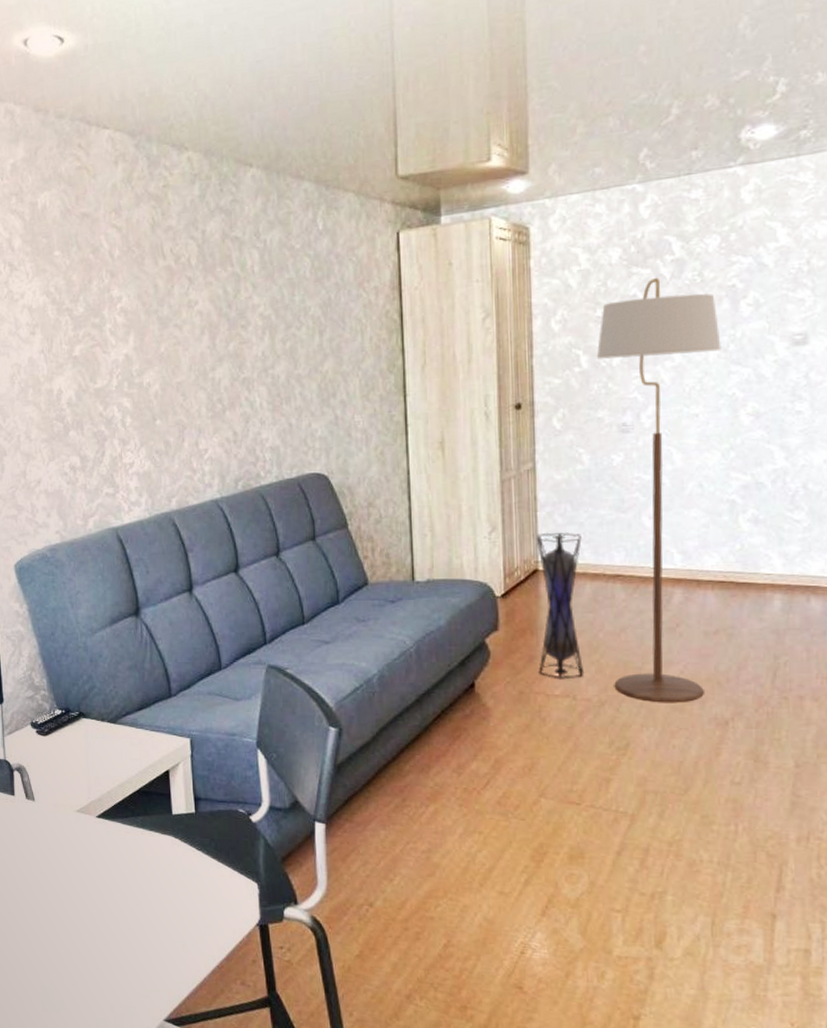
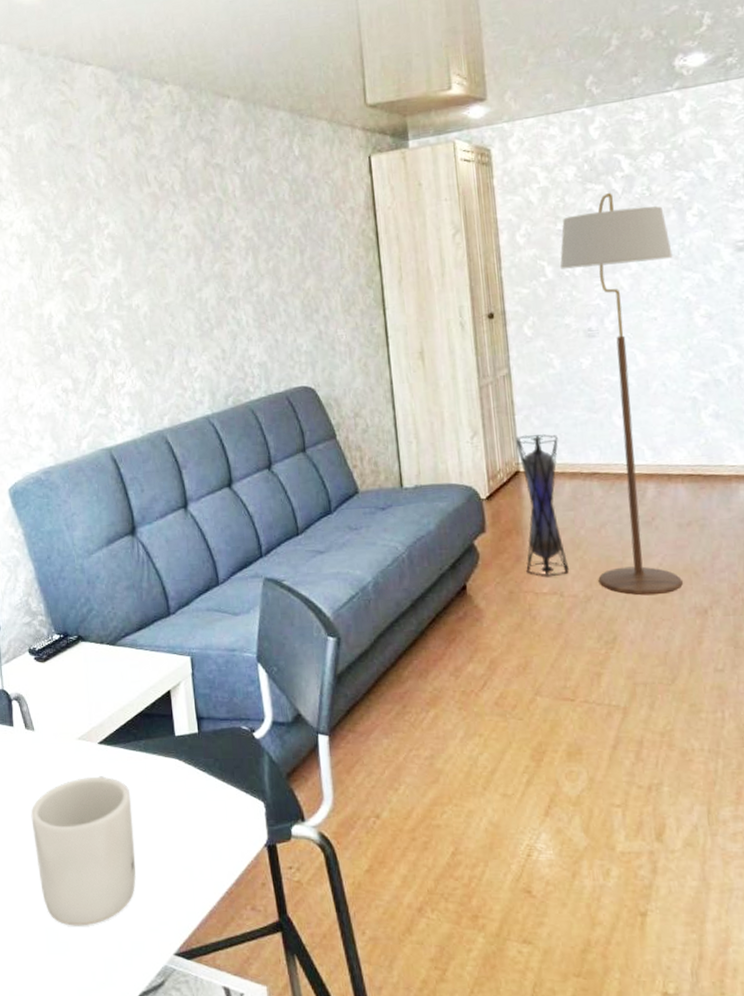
mug: none [29,848,130,988] -> present [31,776,136,926]

